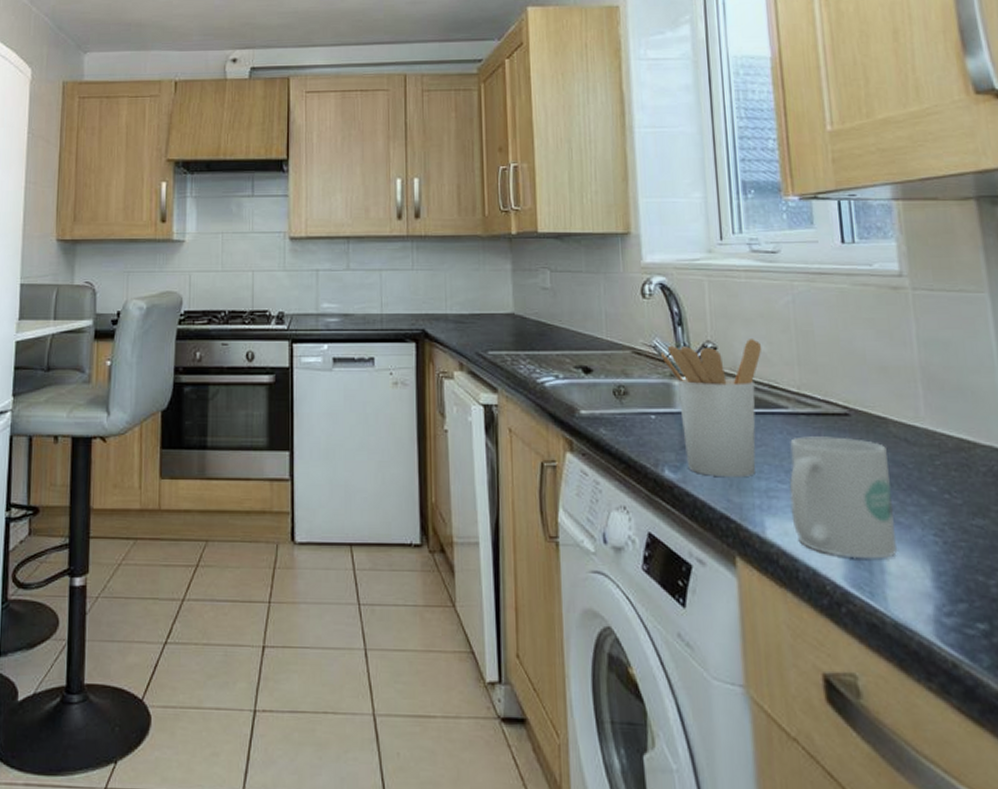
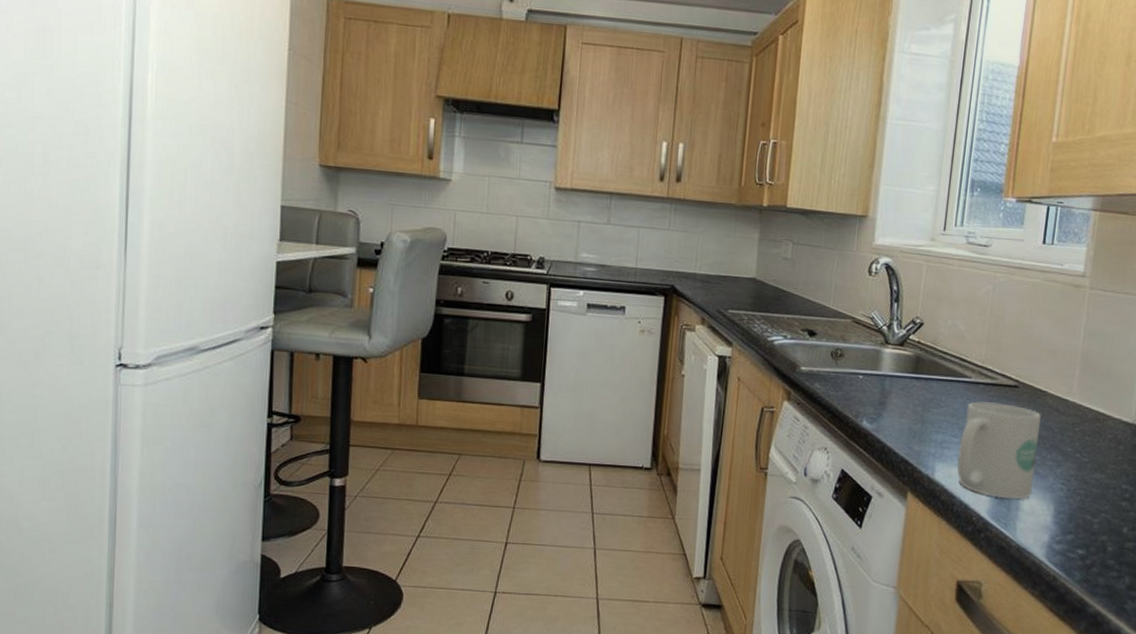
utensil holder: present [661,339,762,478] -> none [876,318,961,431]

